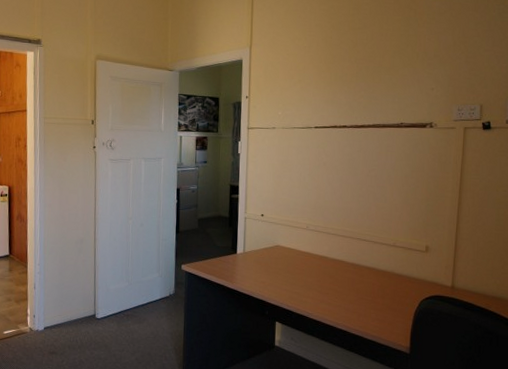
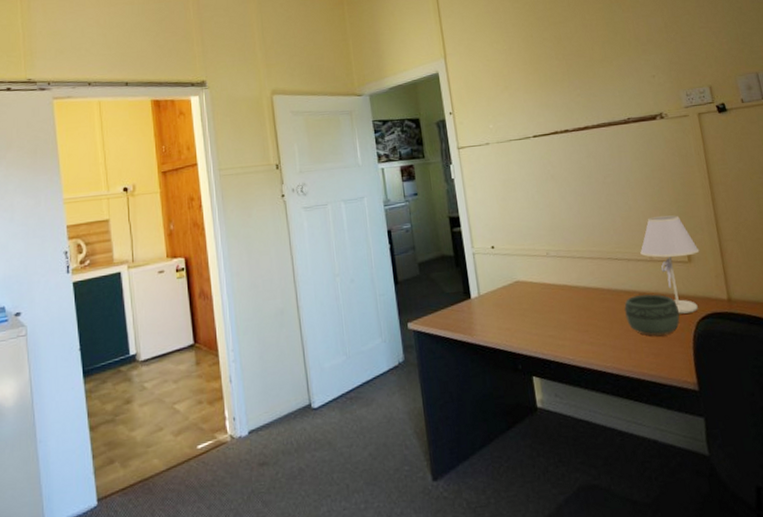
bowl: none [362,272,408,307] -> present [624,294,680,336]
table lamp: none [386,210,437,293] -> present [640,215,700,314]

